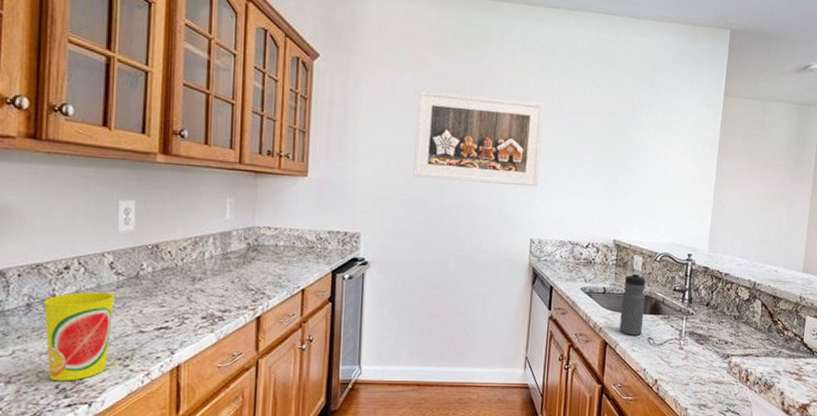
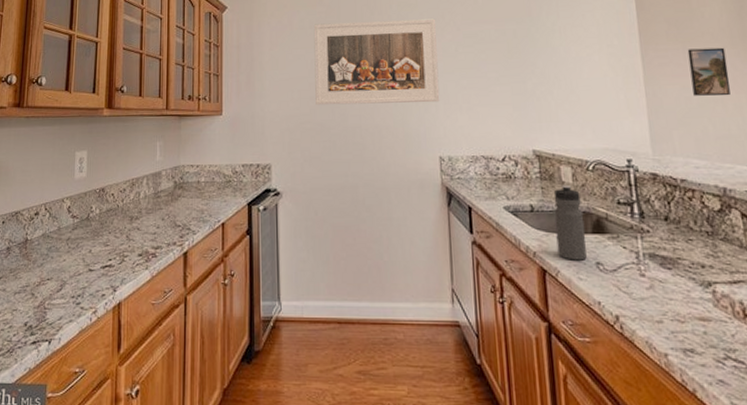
cup: present [44,291,115,382] -> none [19,234,71,319]
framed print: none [749,163,781,208] -> present [687,47,731,96]

